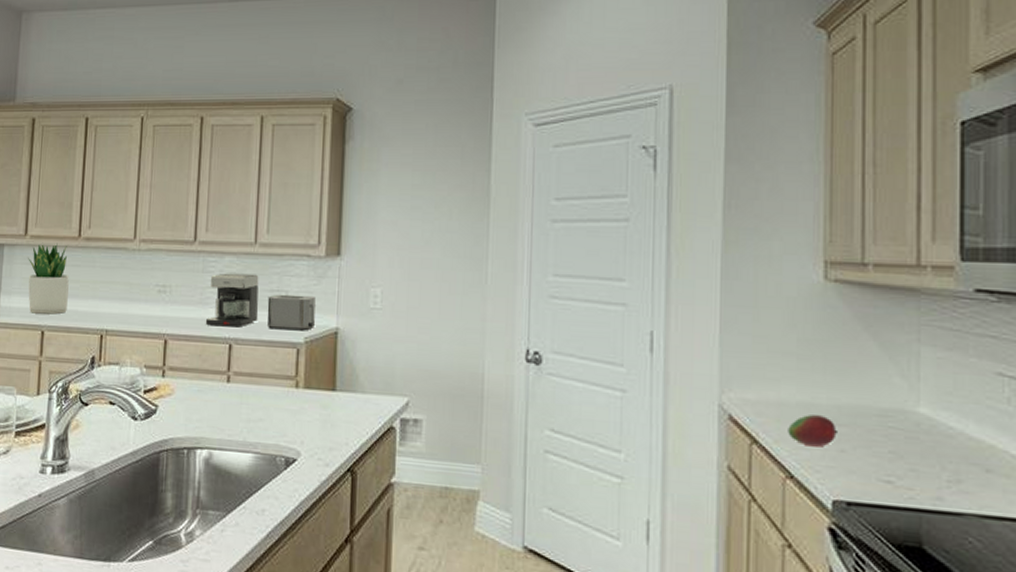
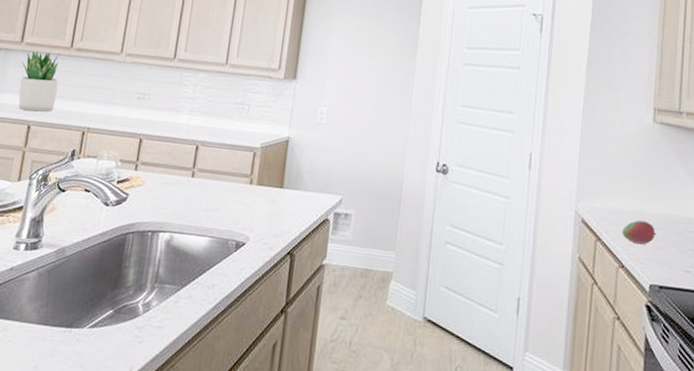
coffee maker: present [205,273,259,328] -> none [177,86,227,132]
toaster: present [267,294,317,331] -> none [230,107,273,138]

